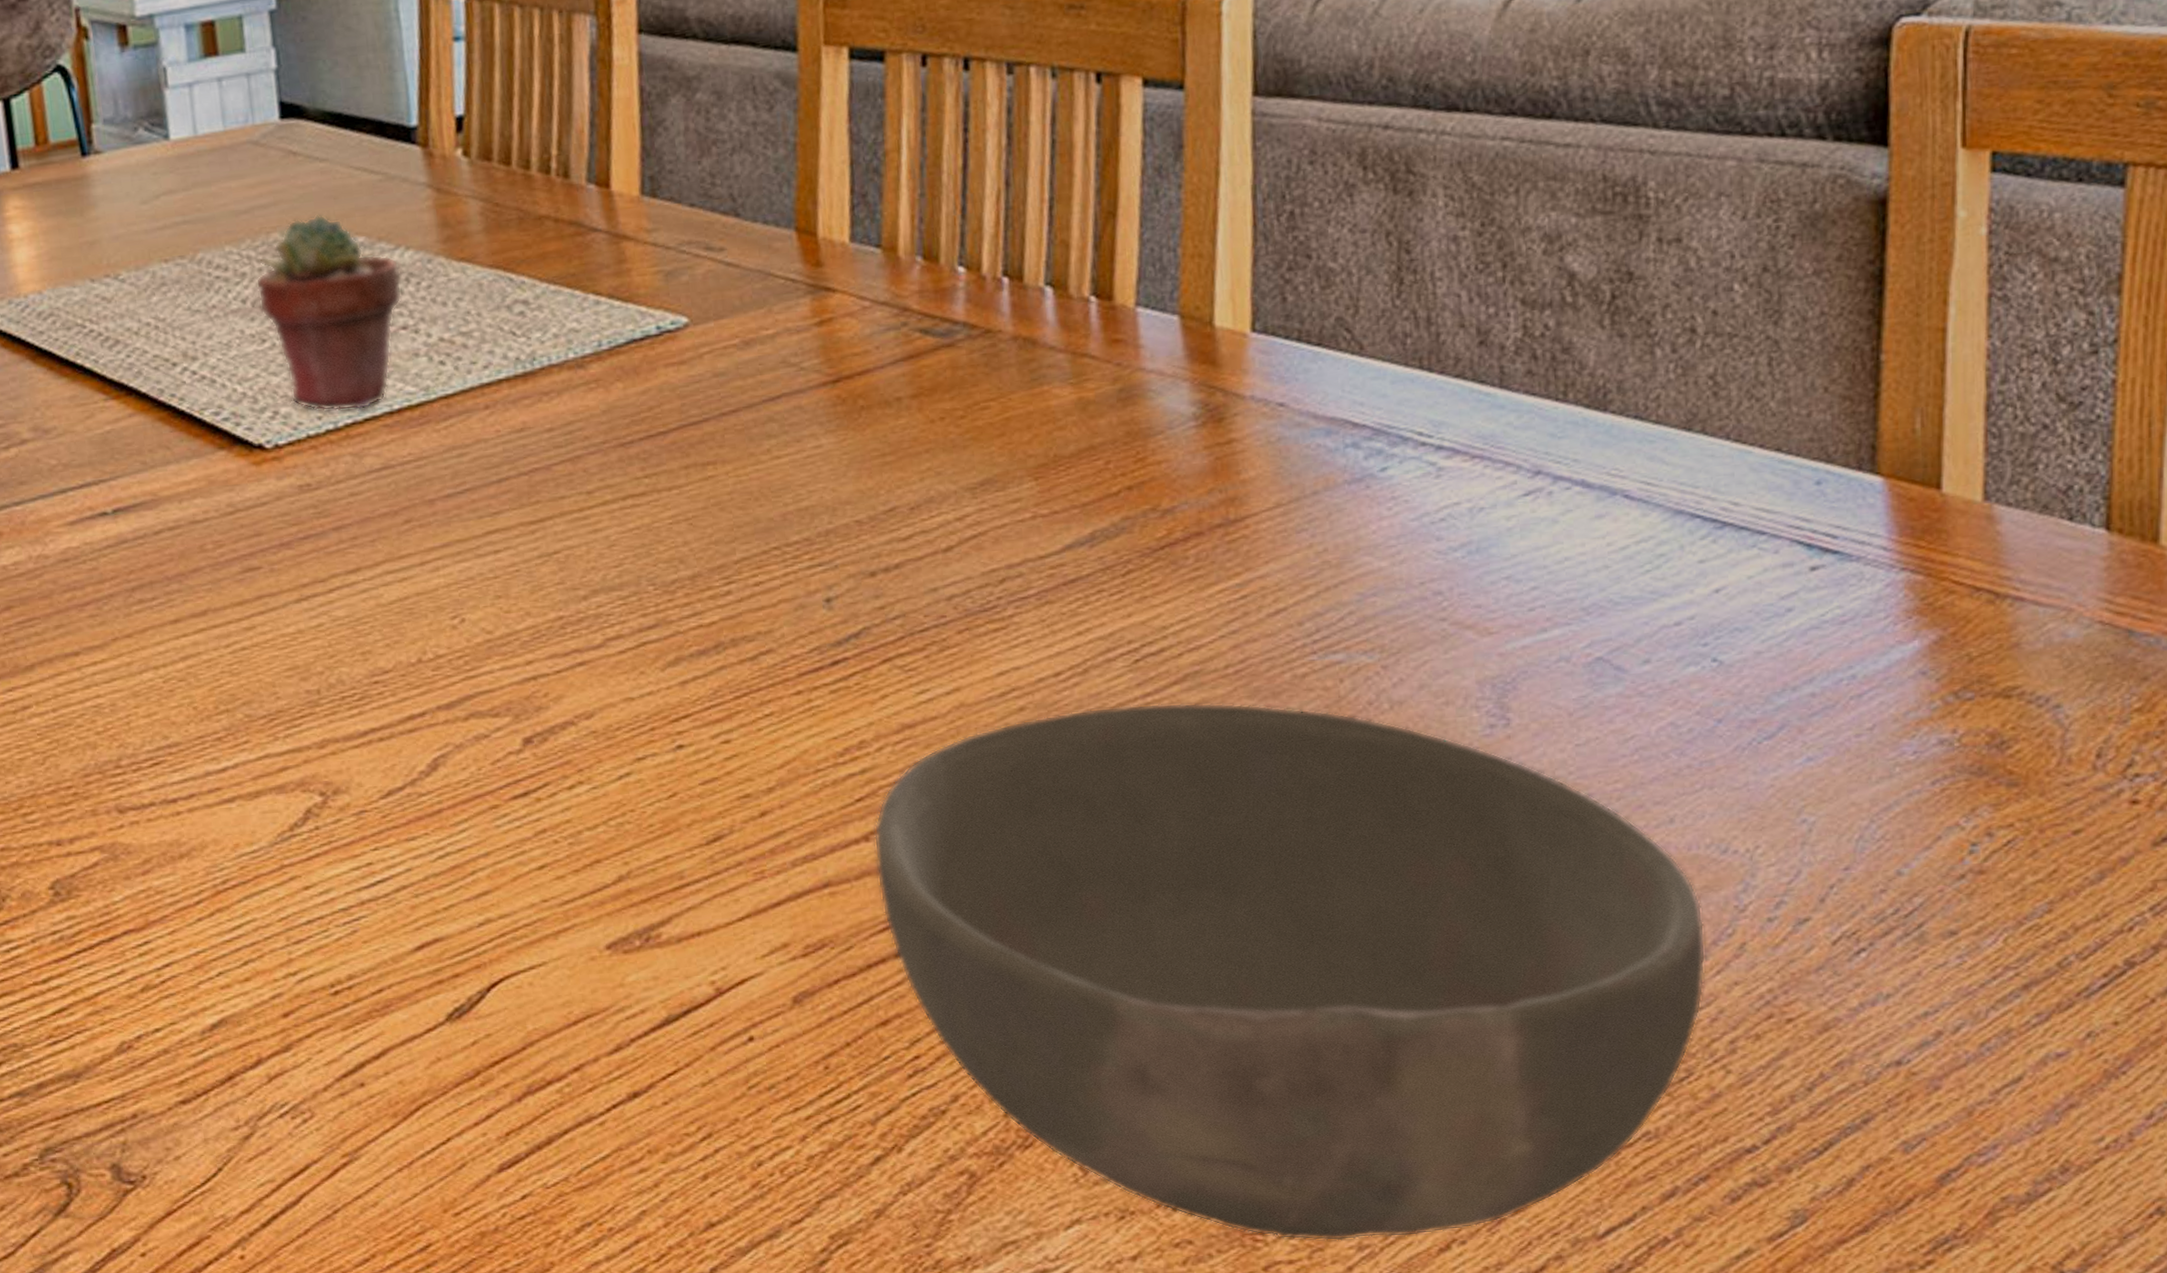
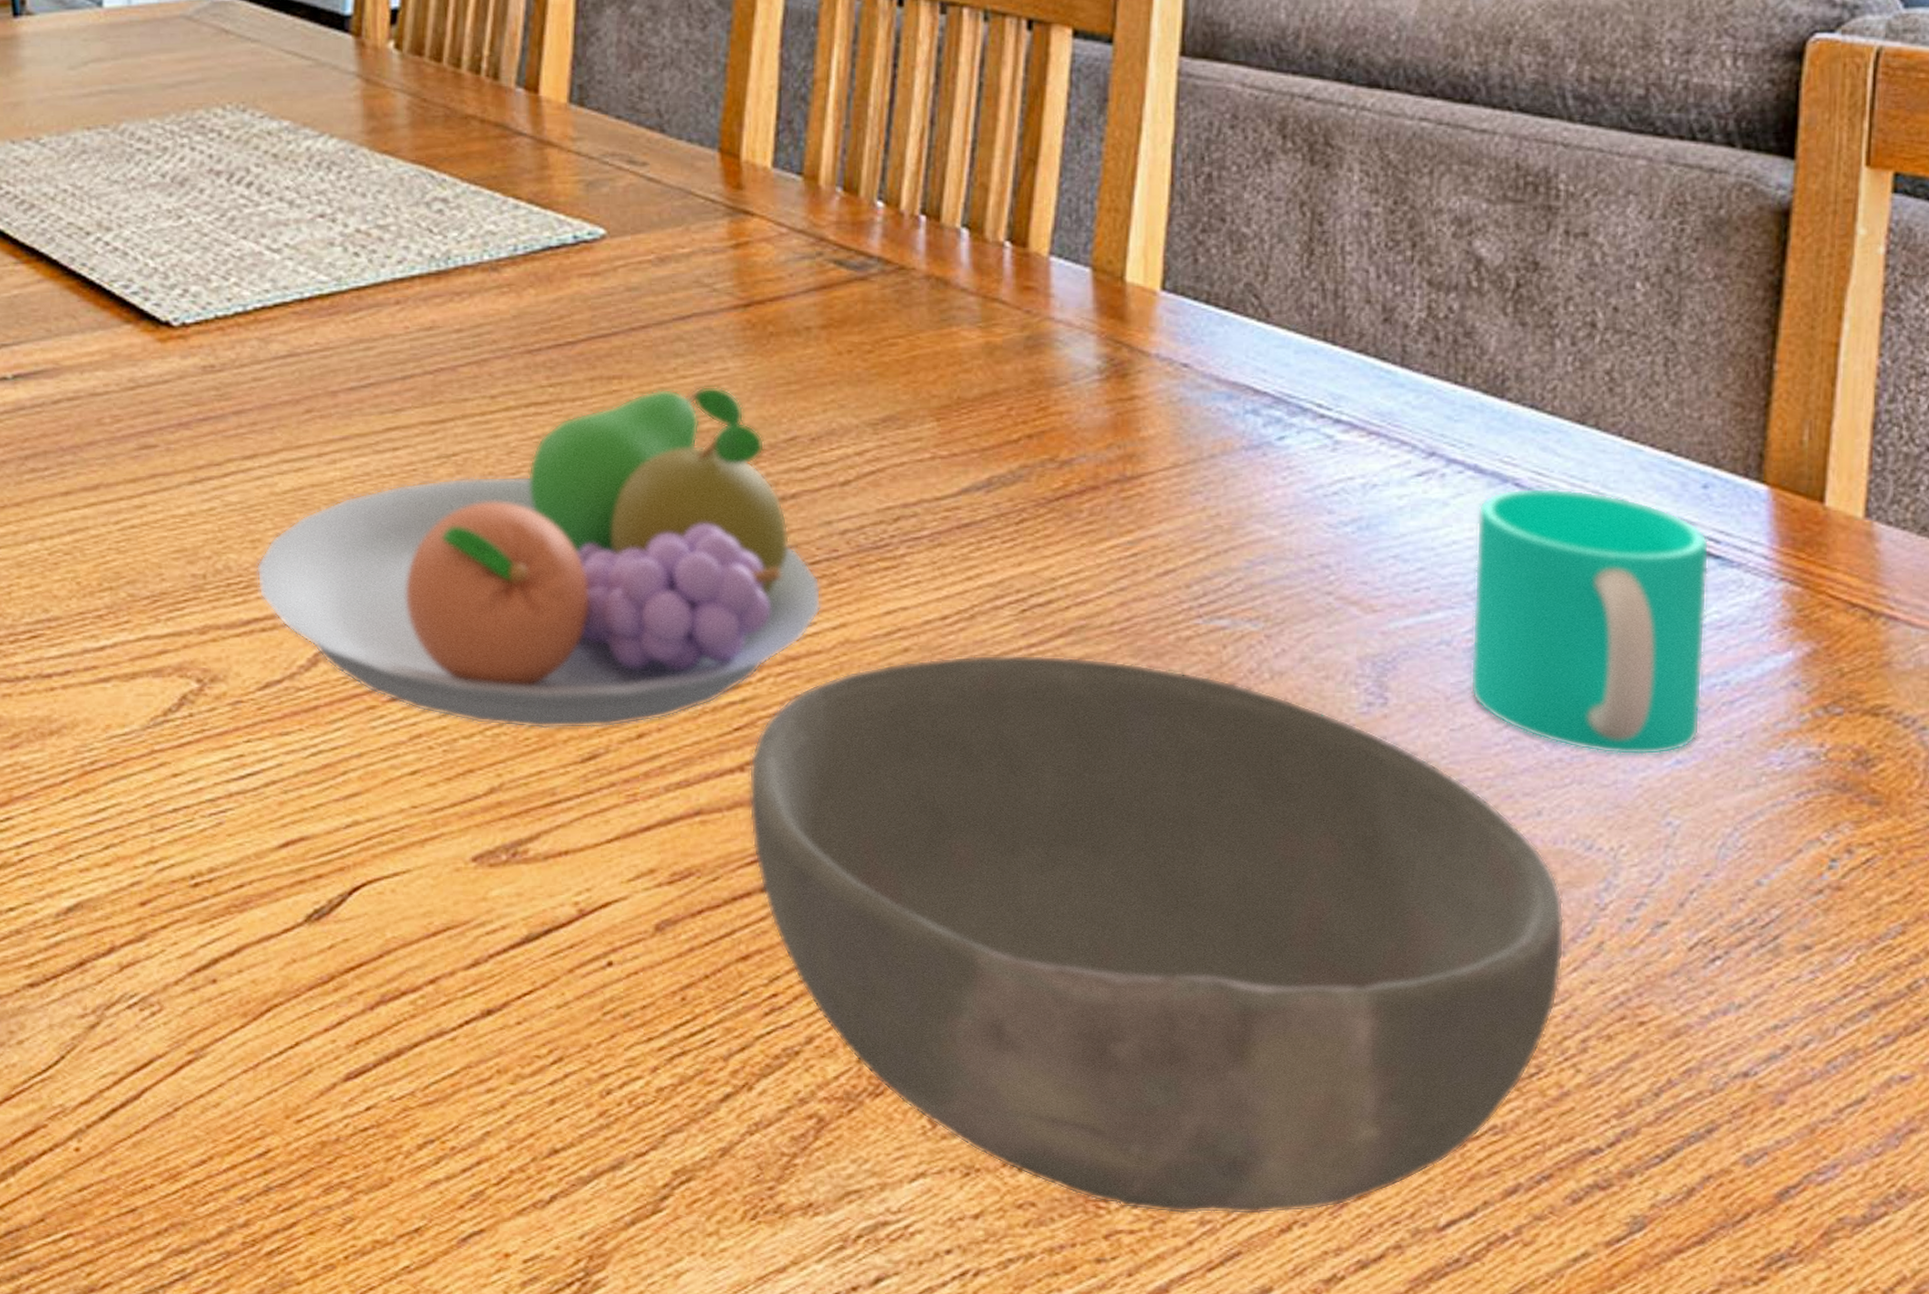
potted succulent: present [255,214,403,412] -> none [177,94,323,296]
fruit bowl: none [368,463,934,816] -> present [255,386,821,729]
cup: none [1588,496,1829,757] -> present [1470,488,1710,755]

